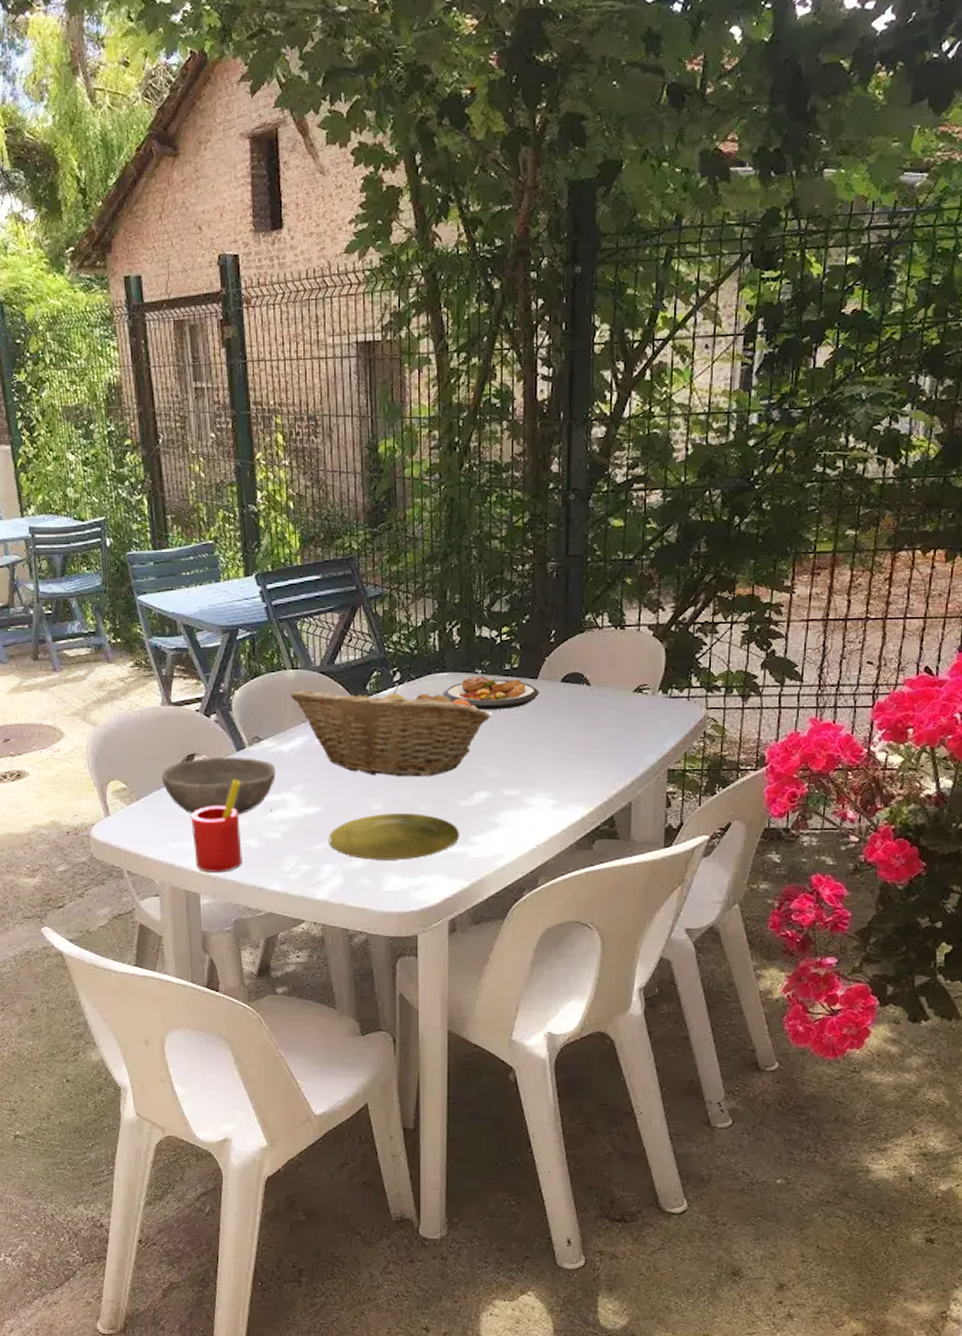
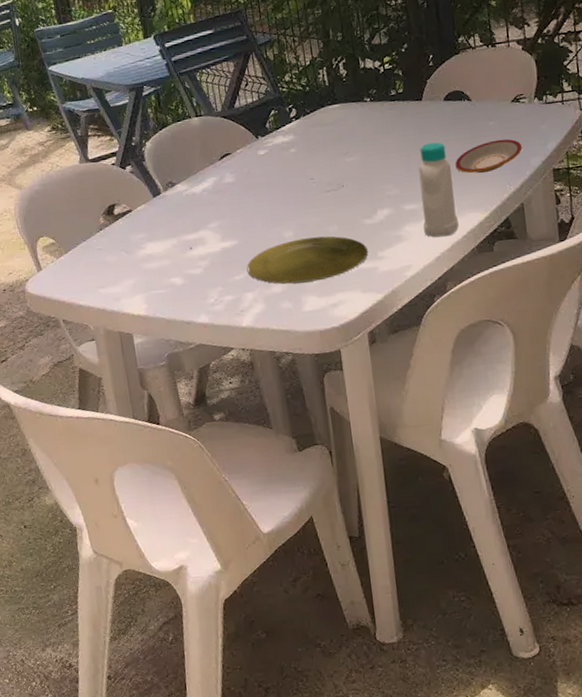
bowl: present [161,757,276,815] -> none [86,202,192,261]
straw: present [191,779,242,873] -> none [117,223,169,313]
fruit basket: present [290,683,491,777] -> none [197,118,384,205]
plate: present [442,675,540,710] -> none [336,102,426,135]
bottle: none [522,726,559,828] -> present [418,142,459,238]
plate: none [564,731,639,764] -> present [455,139,523,173]

